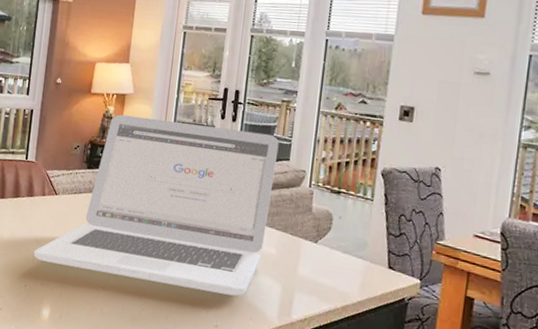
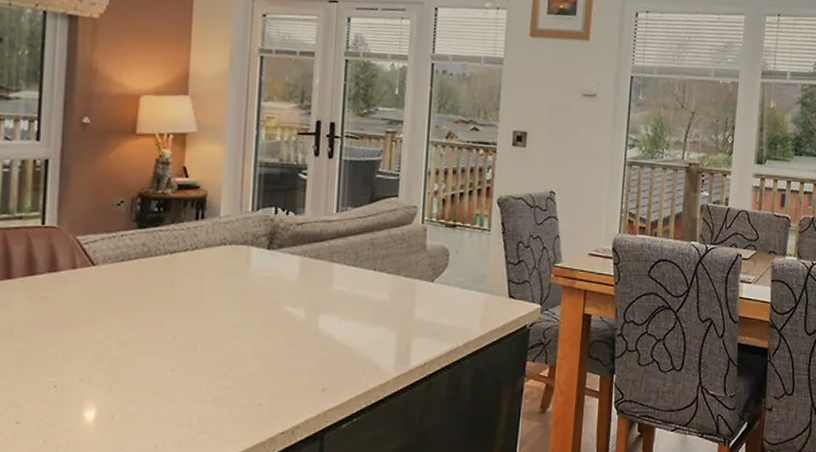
laptop: present [34,114,279,296] -> none [65,158,386,353]

